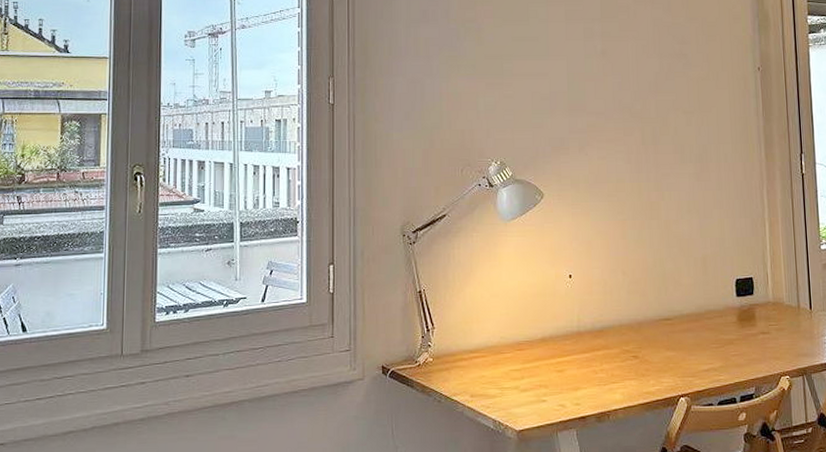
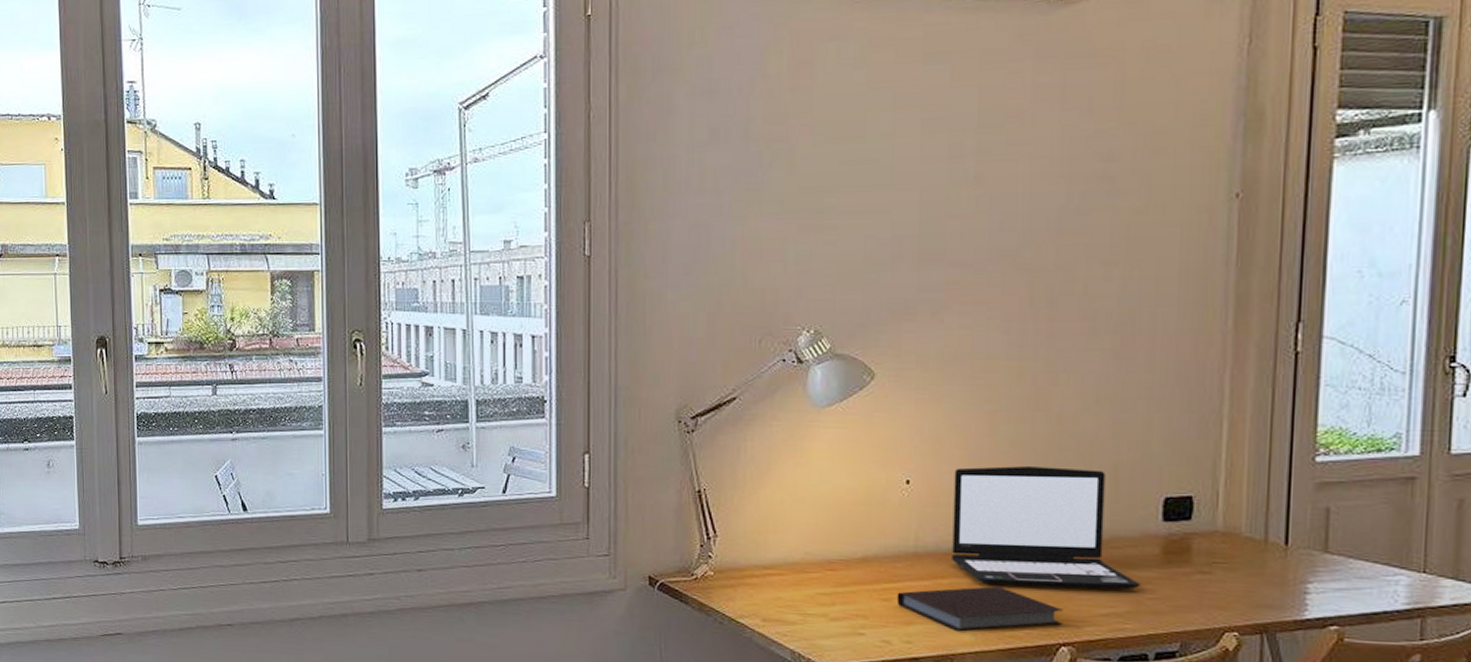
notebook: none [567,354,680,392] -> present [896,586,1063,632]
laptop: none [601,259,727,353] -> present [950,465,1140,590]

